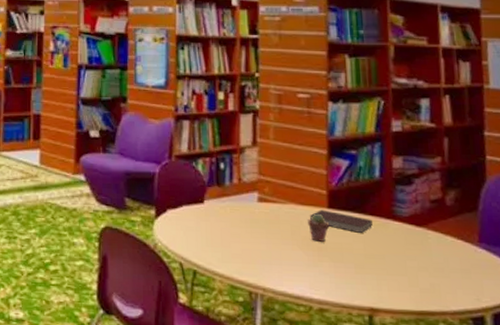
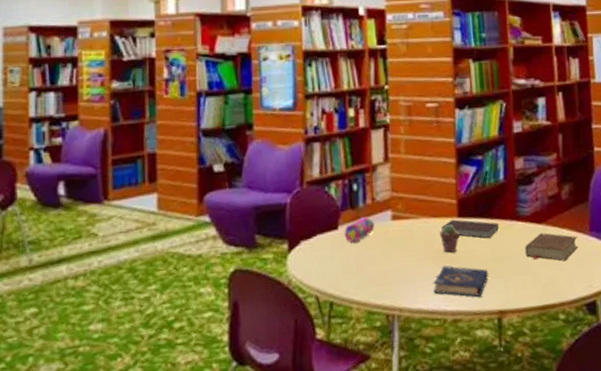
pencil case: none [209,195,240,219] -> present [344,217,375,243]
book: none [299,253,360,291] -> present [433,265,489,297]
book: none [401,236,465,269] -> present [525,233,578,261]

